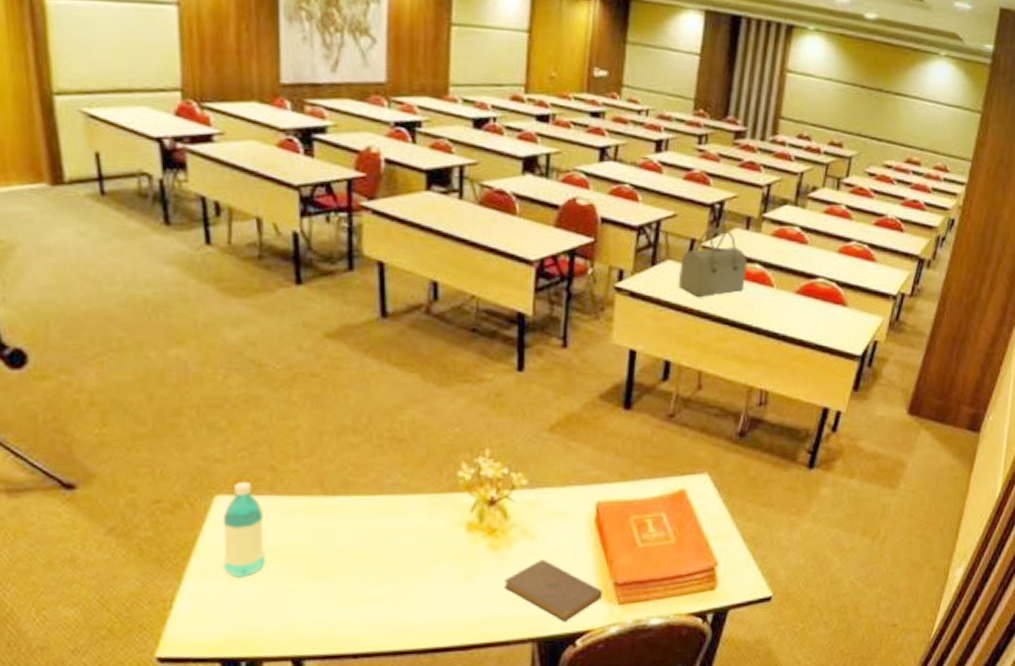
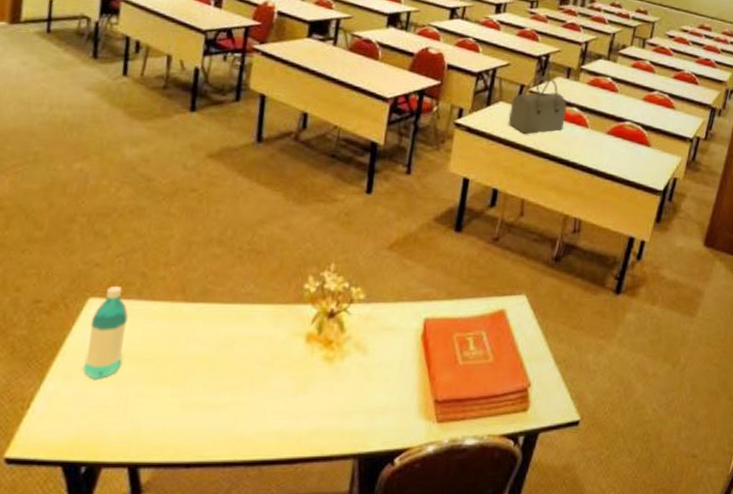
book: present [503,559,603,622] -> none [333,373,424,438]

